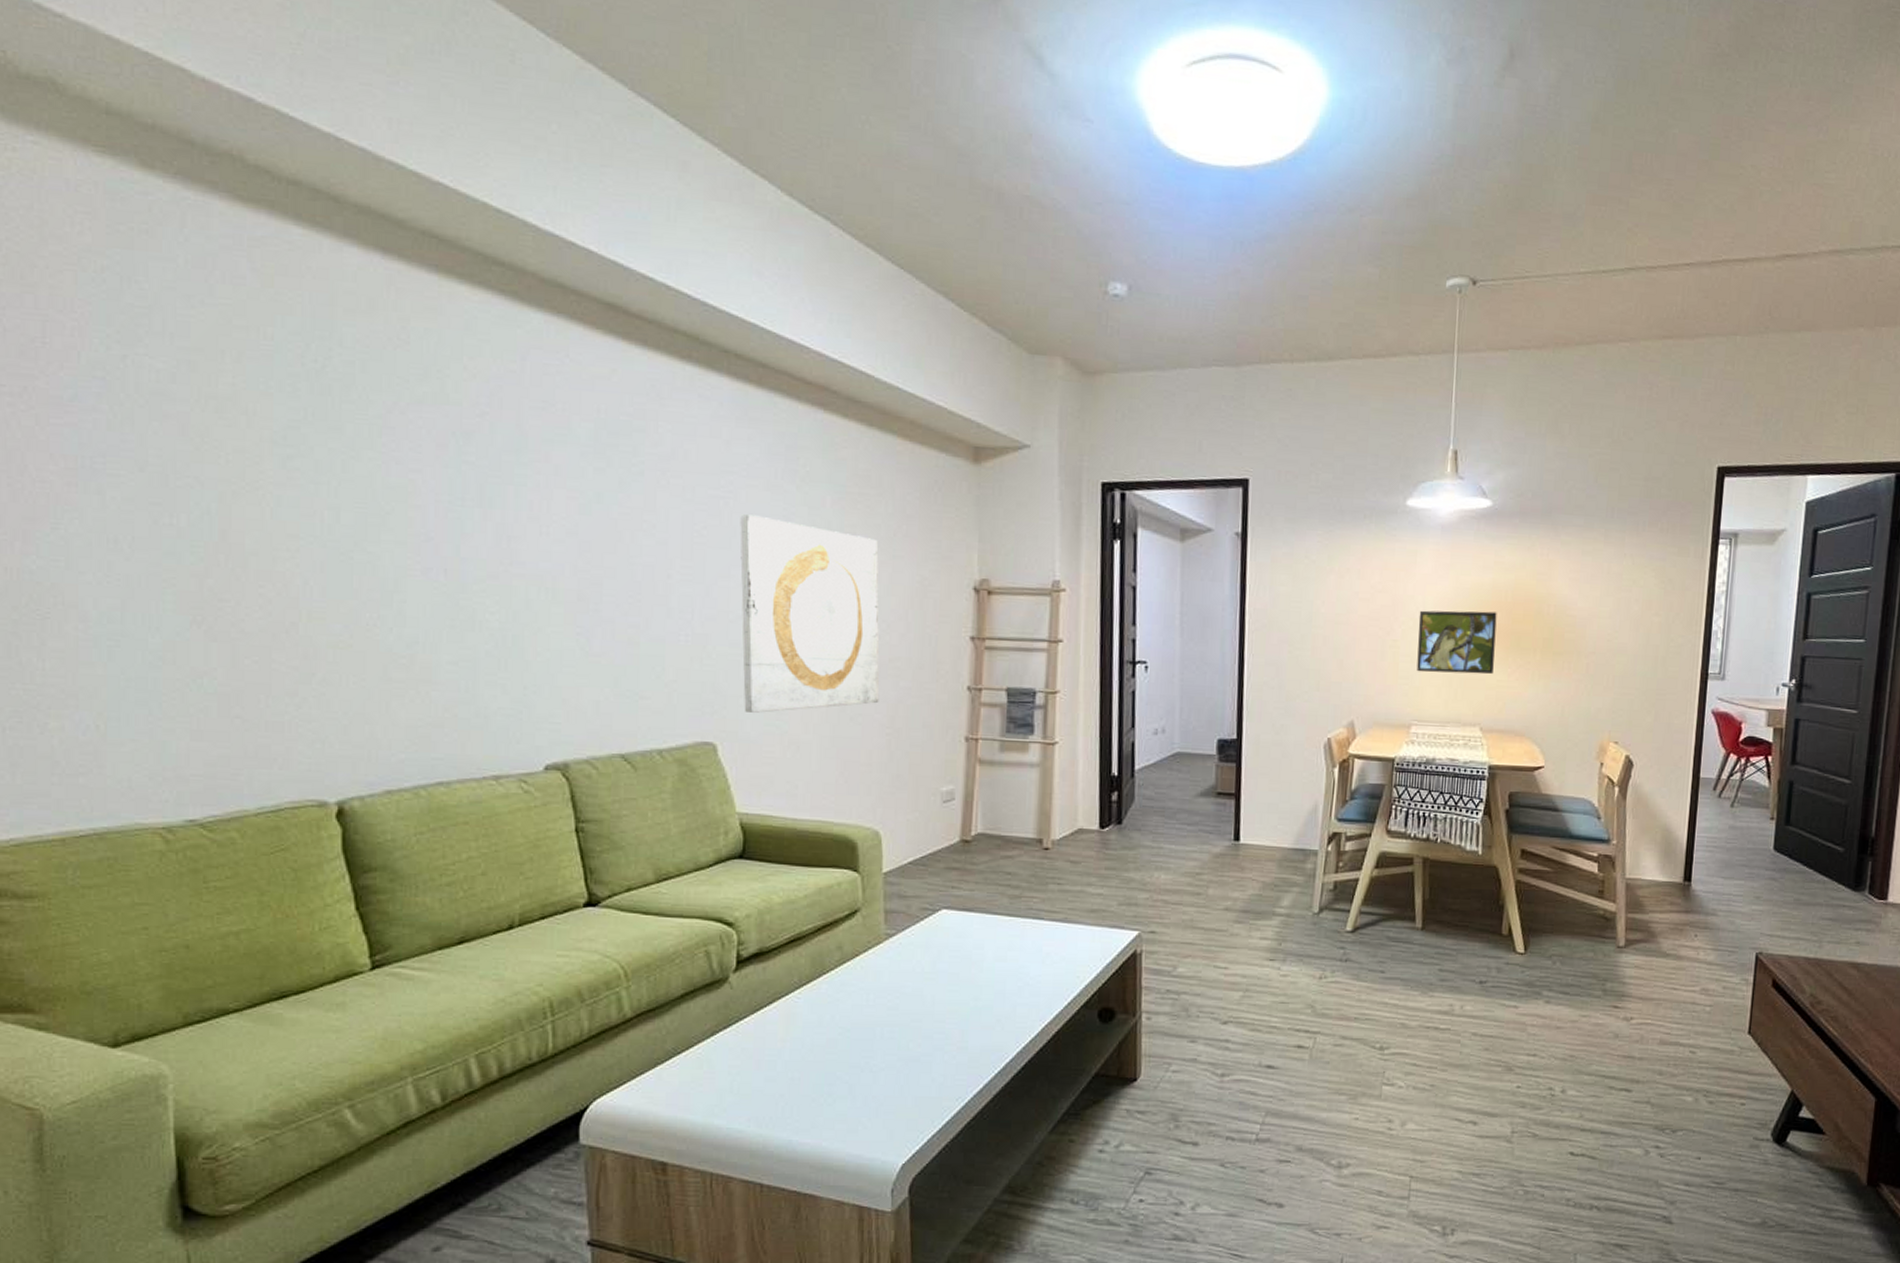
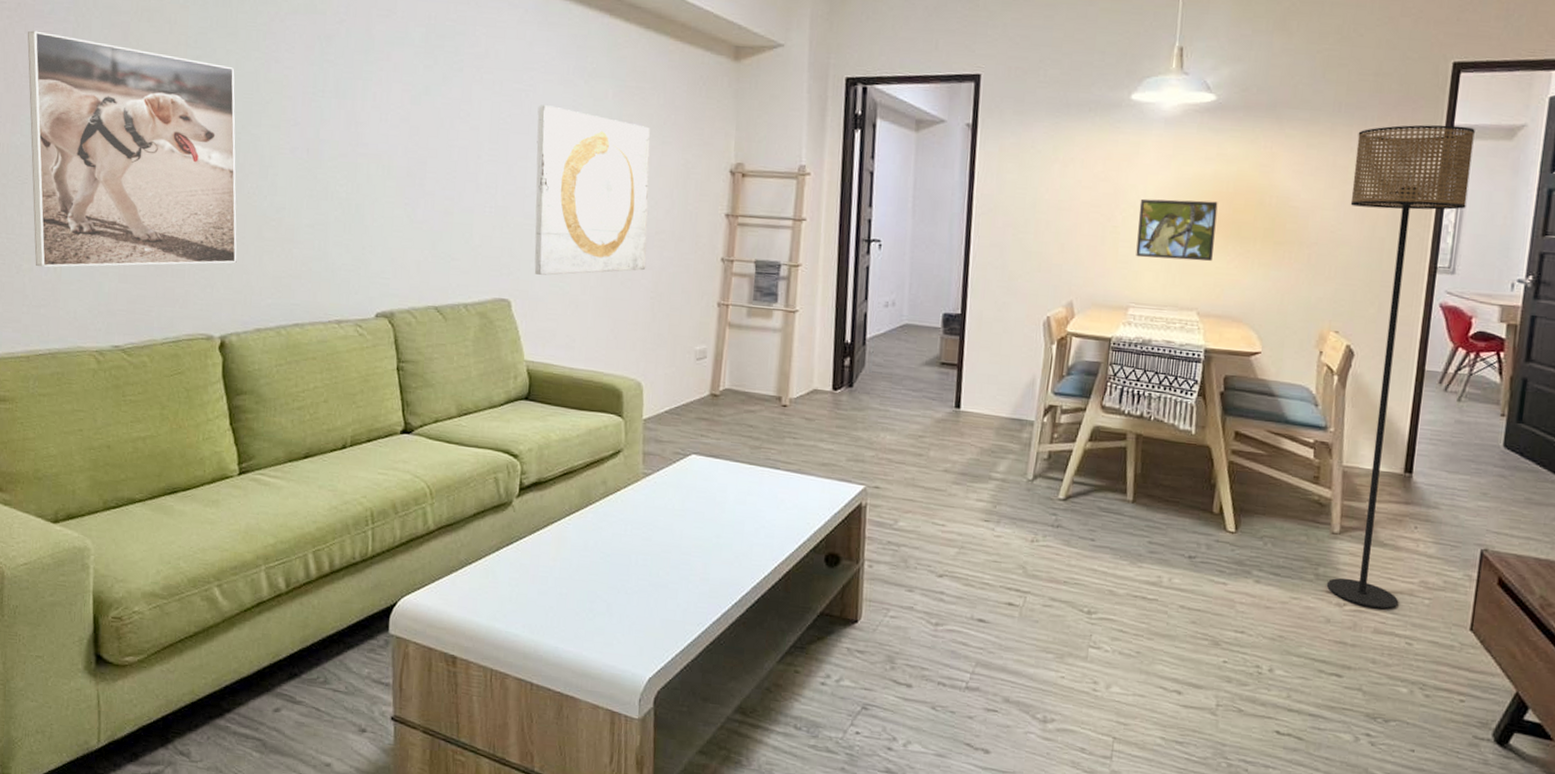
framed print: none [41,422,356,725] -> present [27,30,237,268]
floor lamp: none [1614,530,1739,1020] -> present [1326,125,1475,610]

